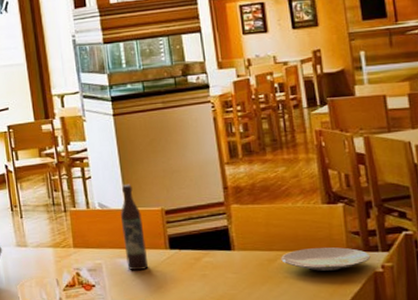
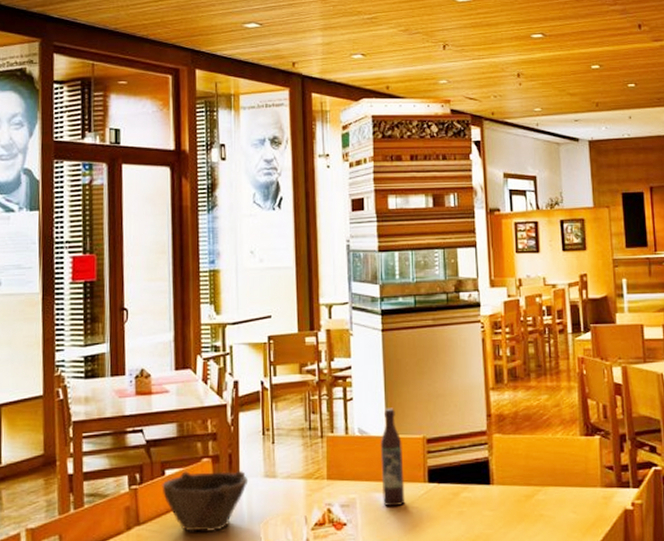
plate: present [281,247,371,272] -> none [538,483,622,510]

